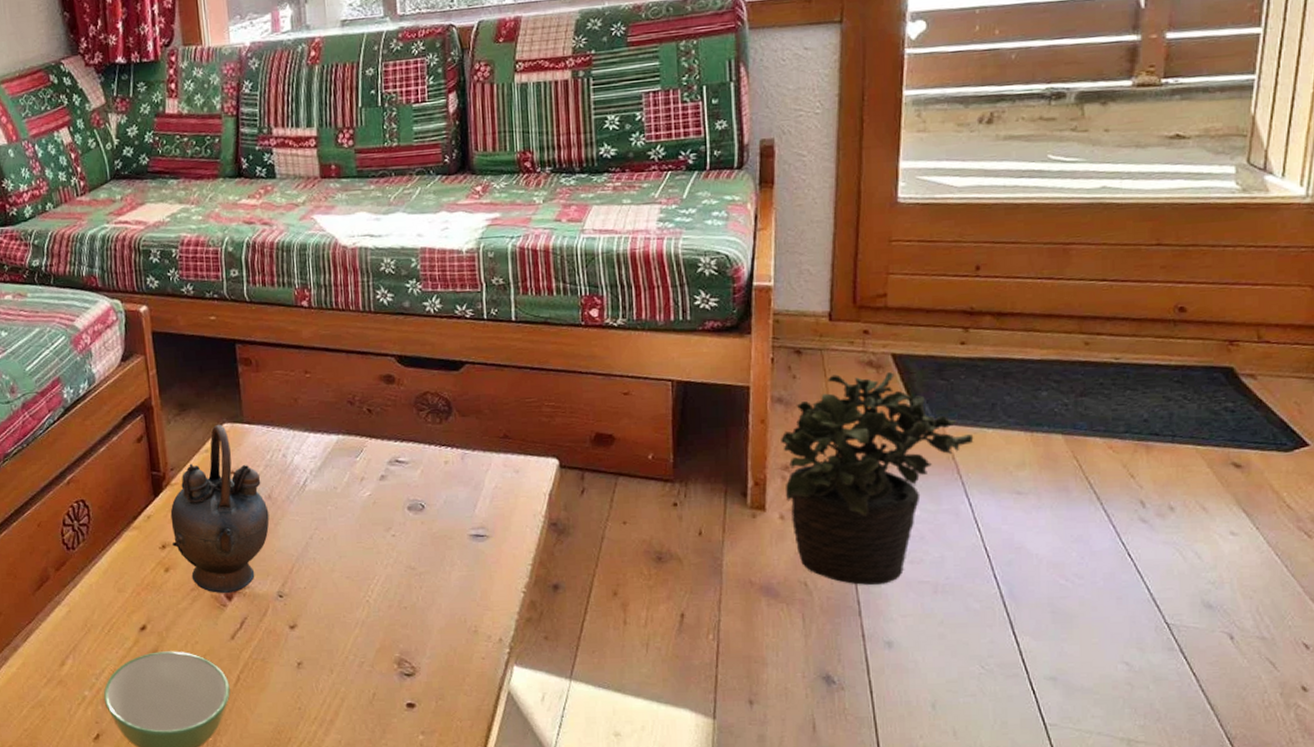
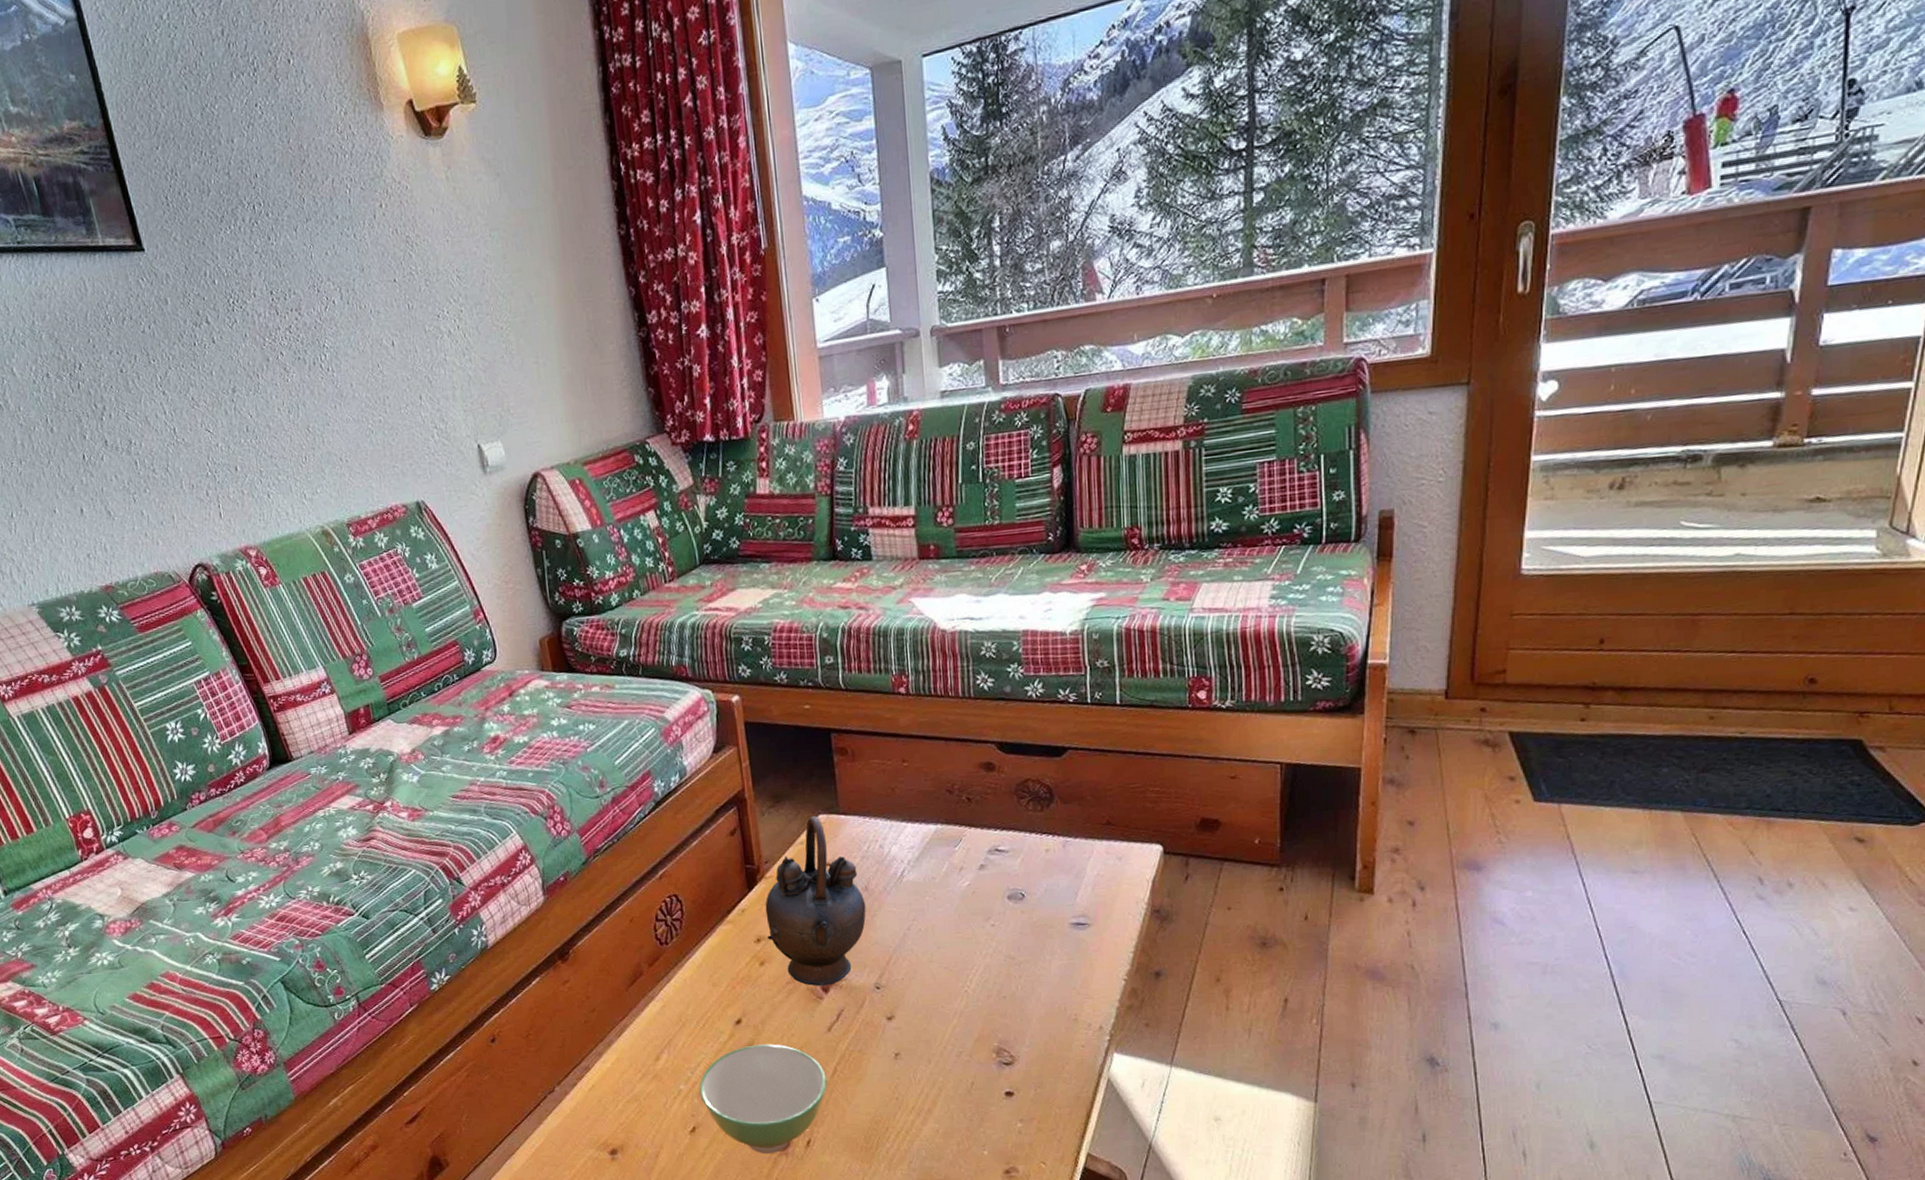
potted plant: present [781,372,974,585] -> none [1391,751,1590,967]

